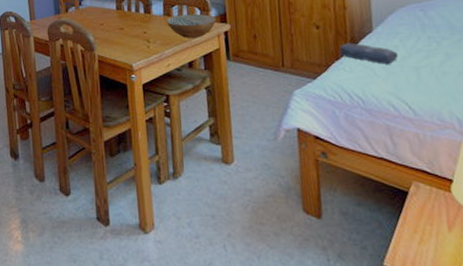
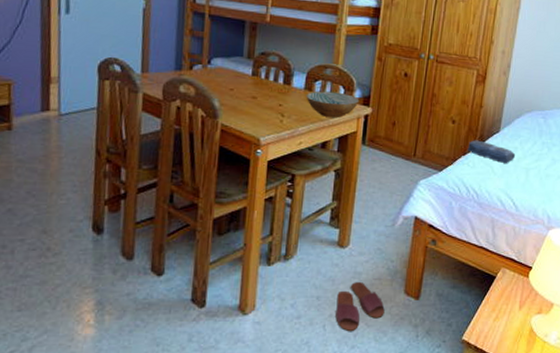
slippers: none [231,199,286,252] -> present [335,281,385,331]

